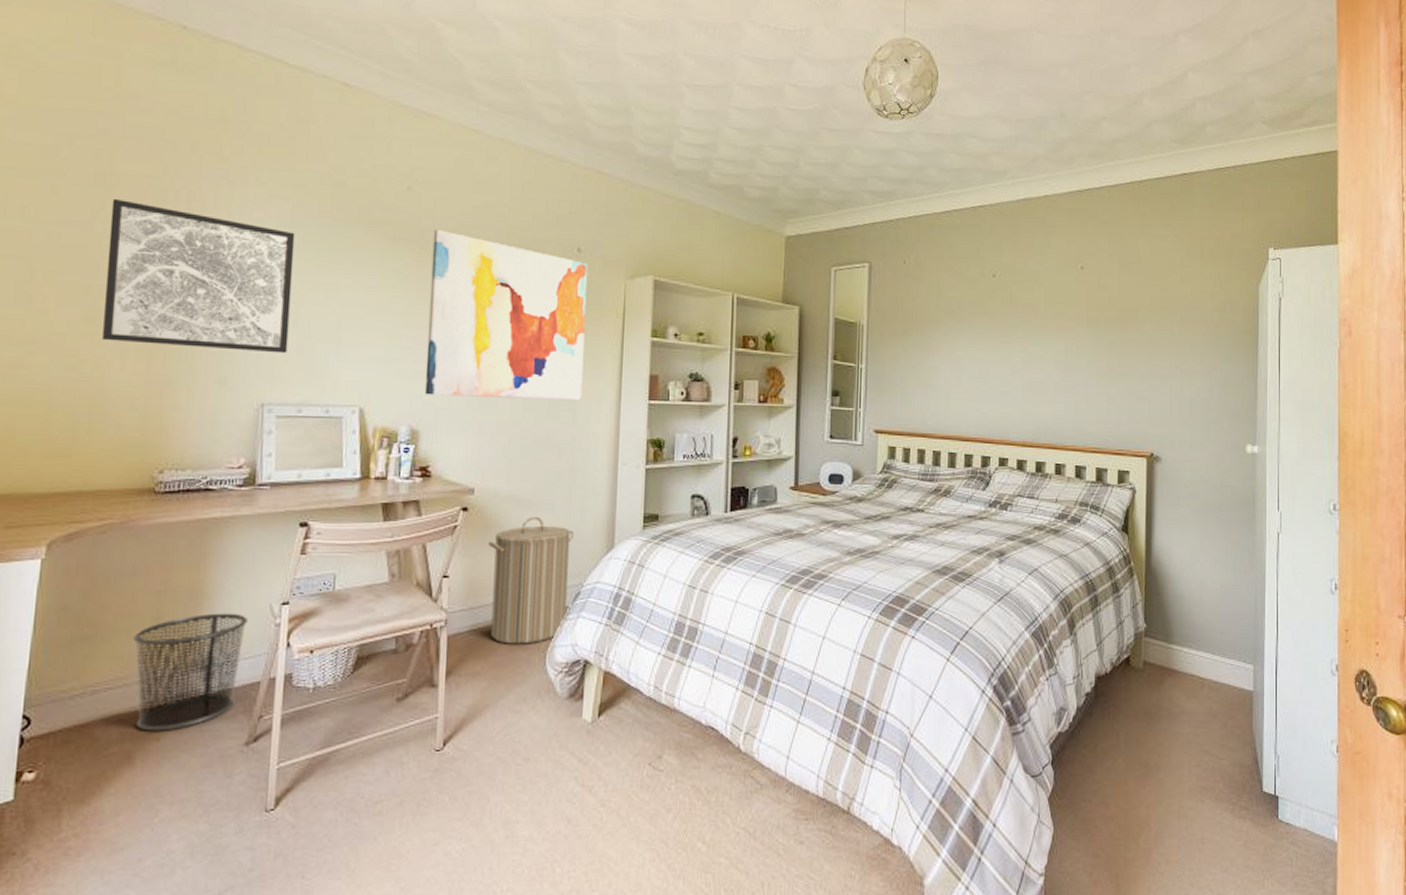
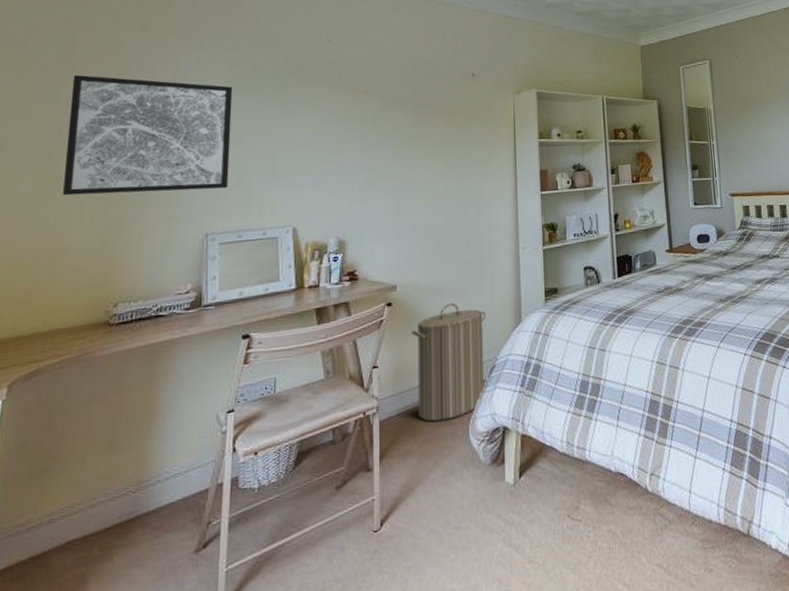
waste bin: present [133,613,248,731] -> none [88,427,196,553]
wall art: present [424,229,588,401] -> none [349,70,484,209]

